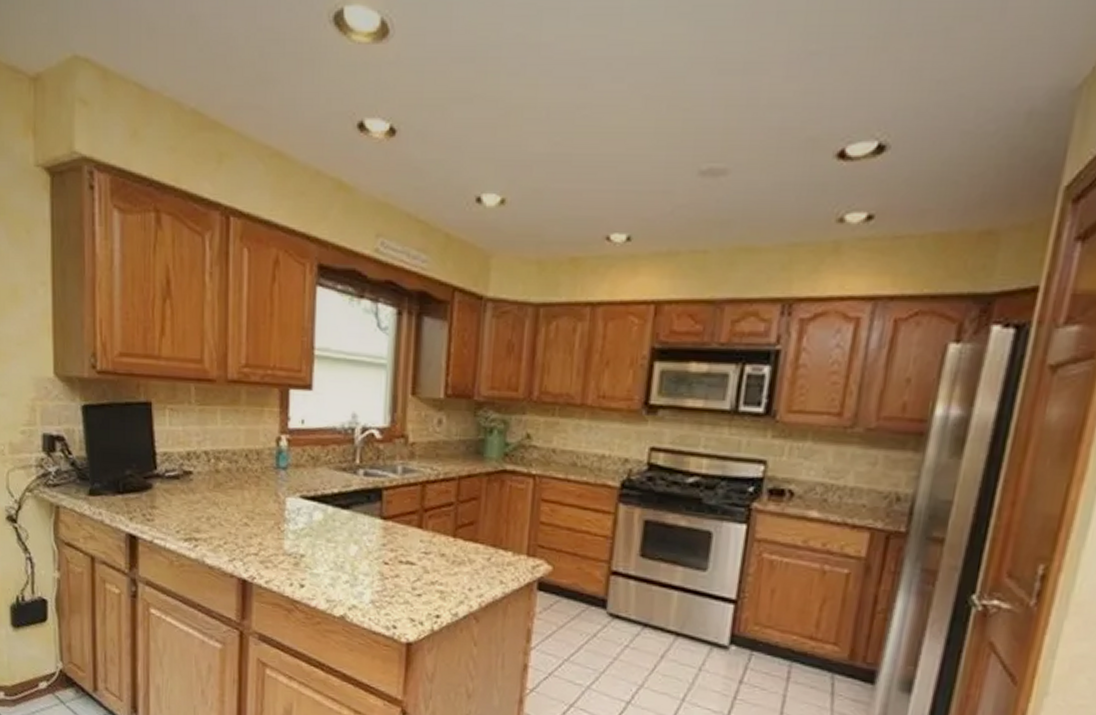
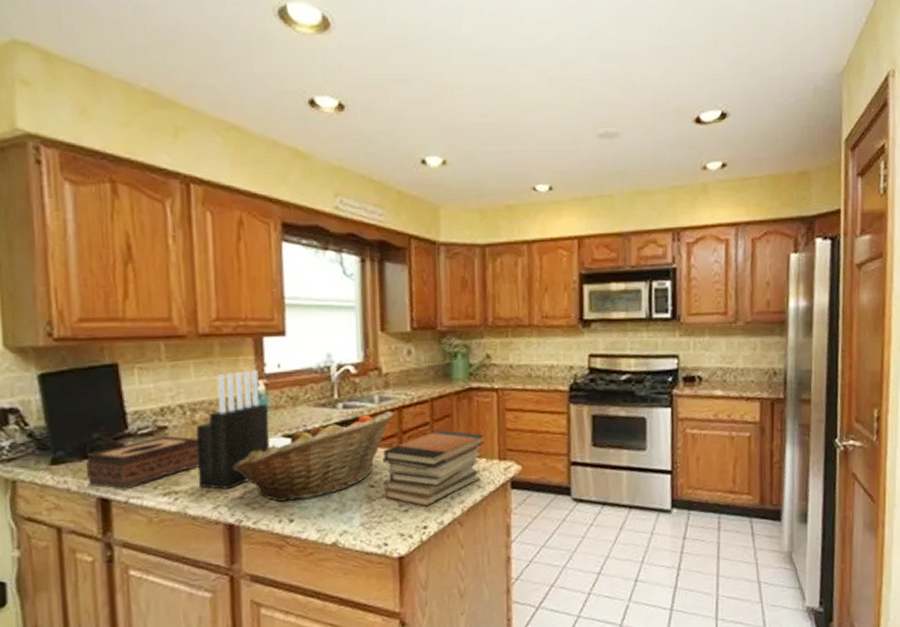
tissue box: none [118,480,220,530] -> present [85,435,200,490]
knife block: none [217,423,289,545] -> present [196,370,270,490]
fruit basket: none [251,484,417,566] -> present [233,410,394,502]
book stack: none [398,513,514,595] -> present [382,430,485,507]

